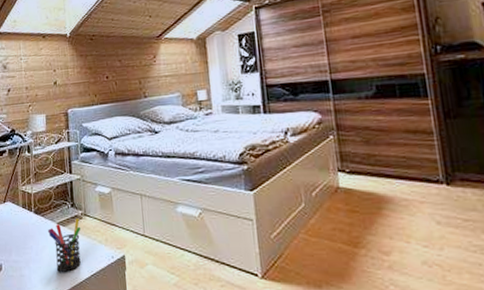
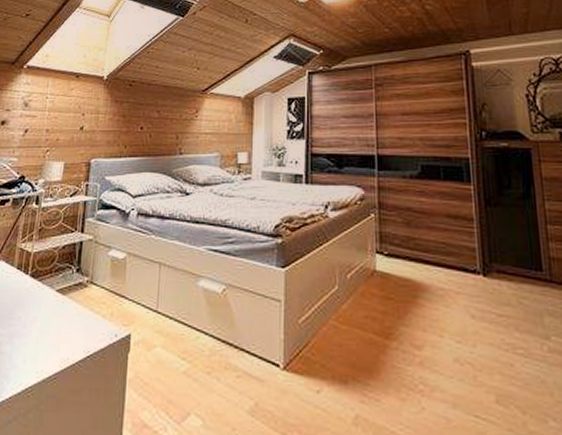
pen holder: present [47,218,81,272] -> none [42,286,84,351]

